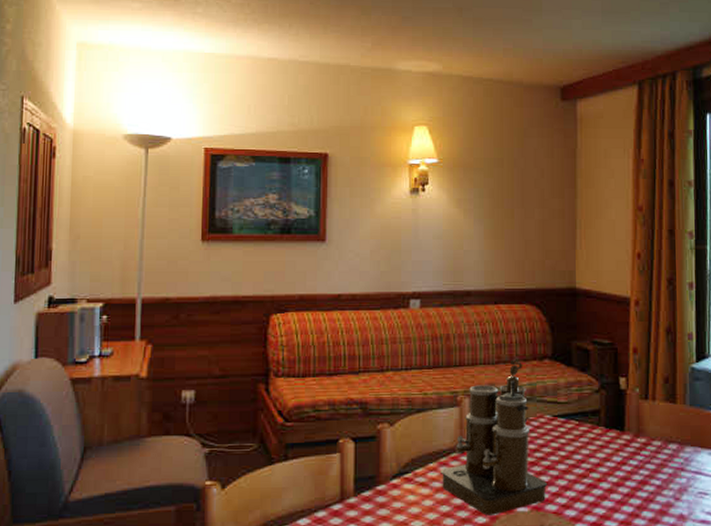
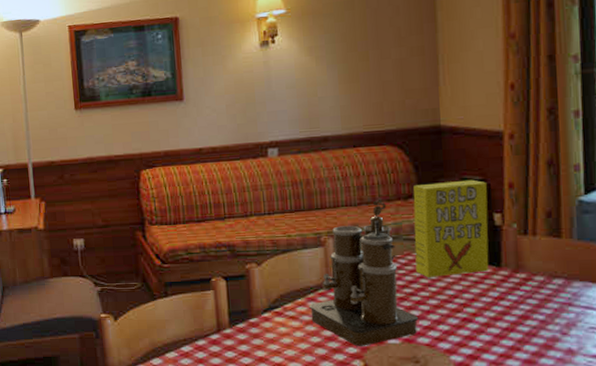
cereal box: none [547,343,615,441] -> present [413,179,489,277]

